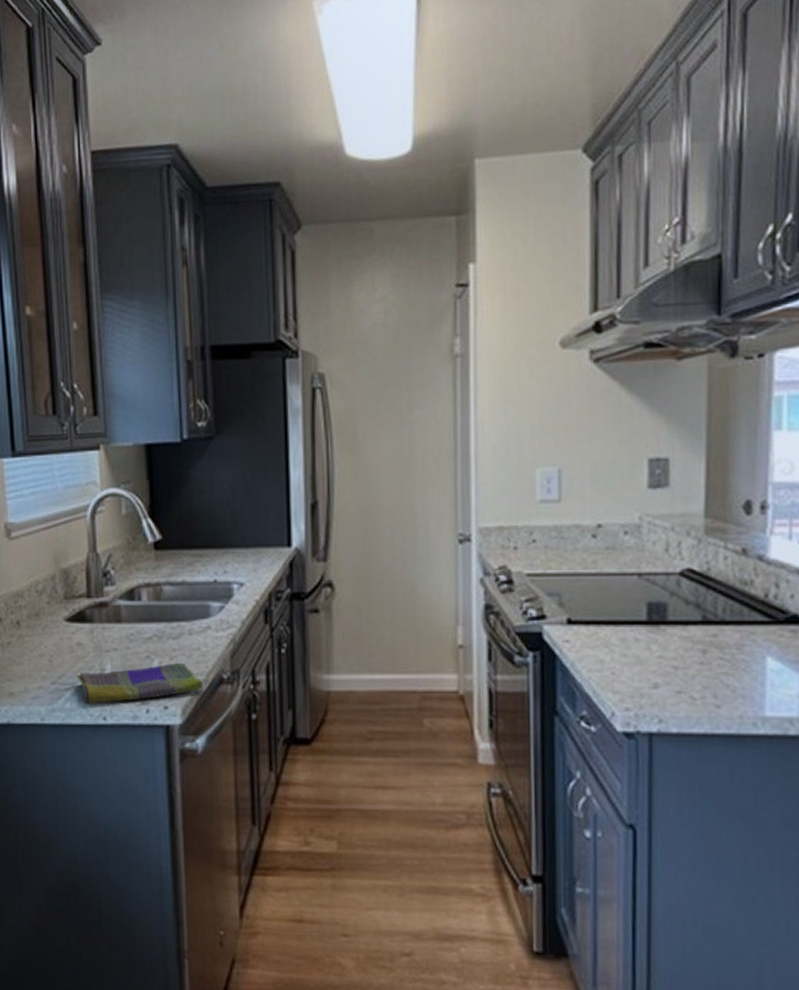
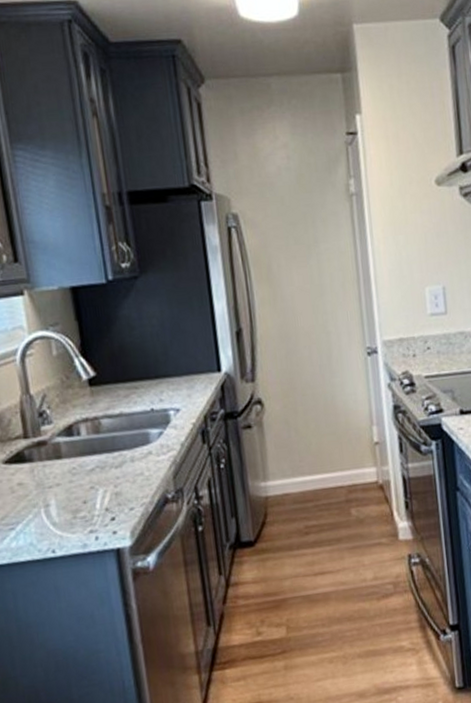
dish towel: present [77,662,203,705] -> none [20,488,149,541]

